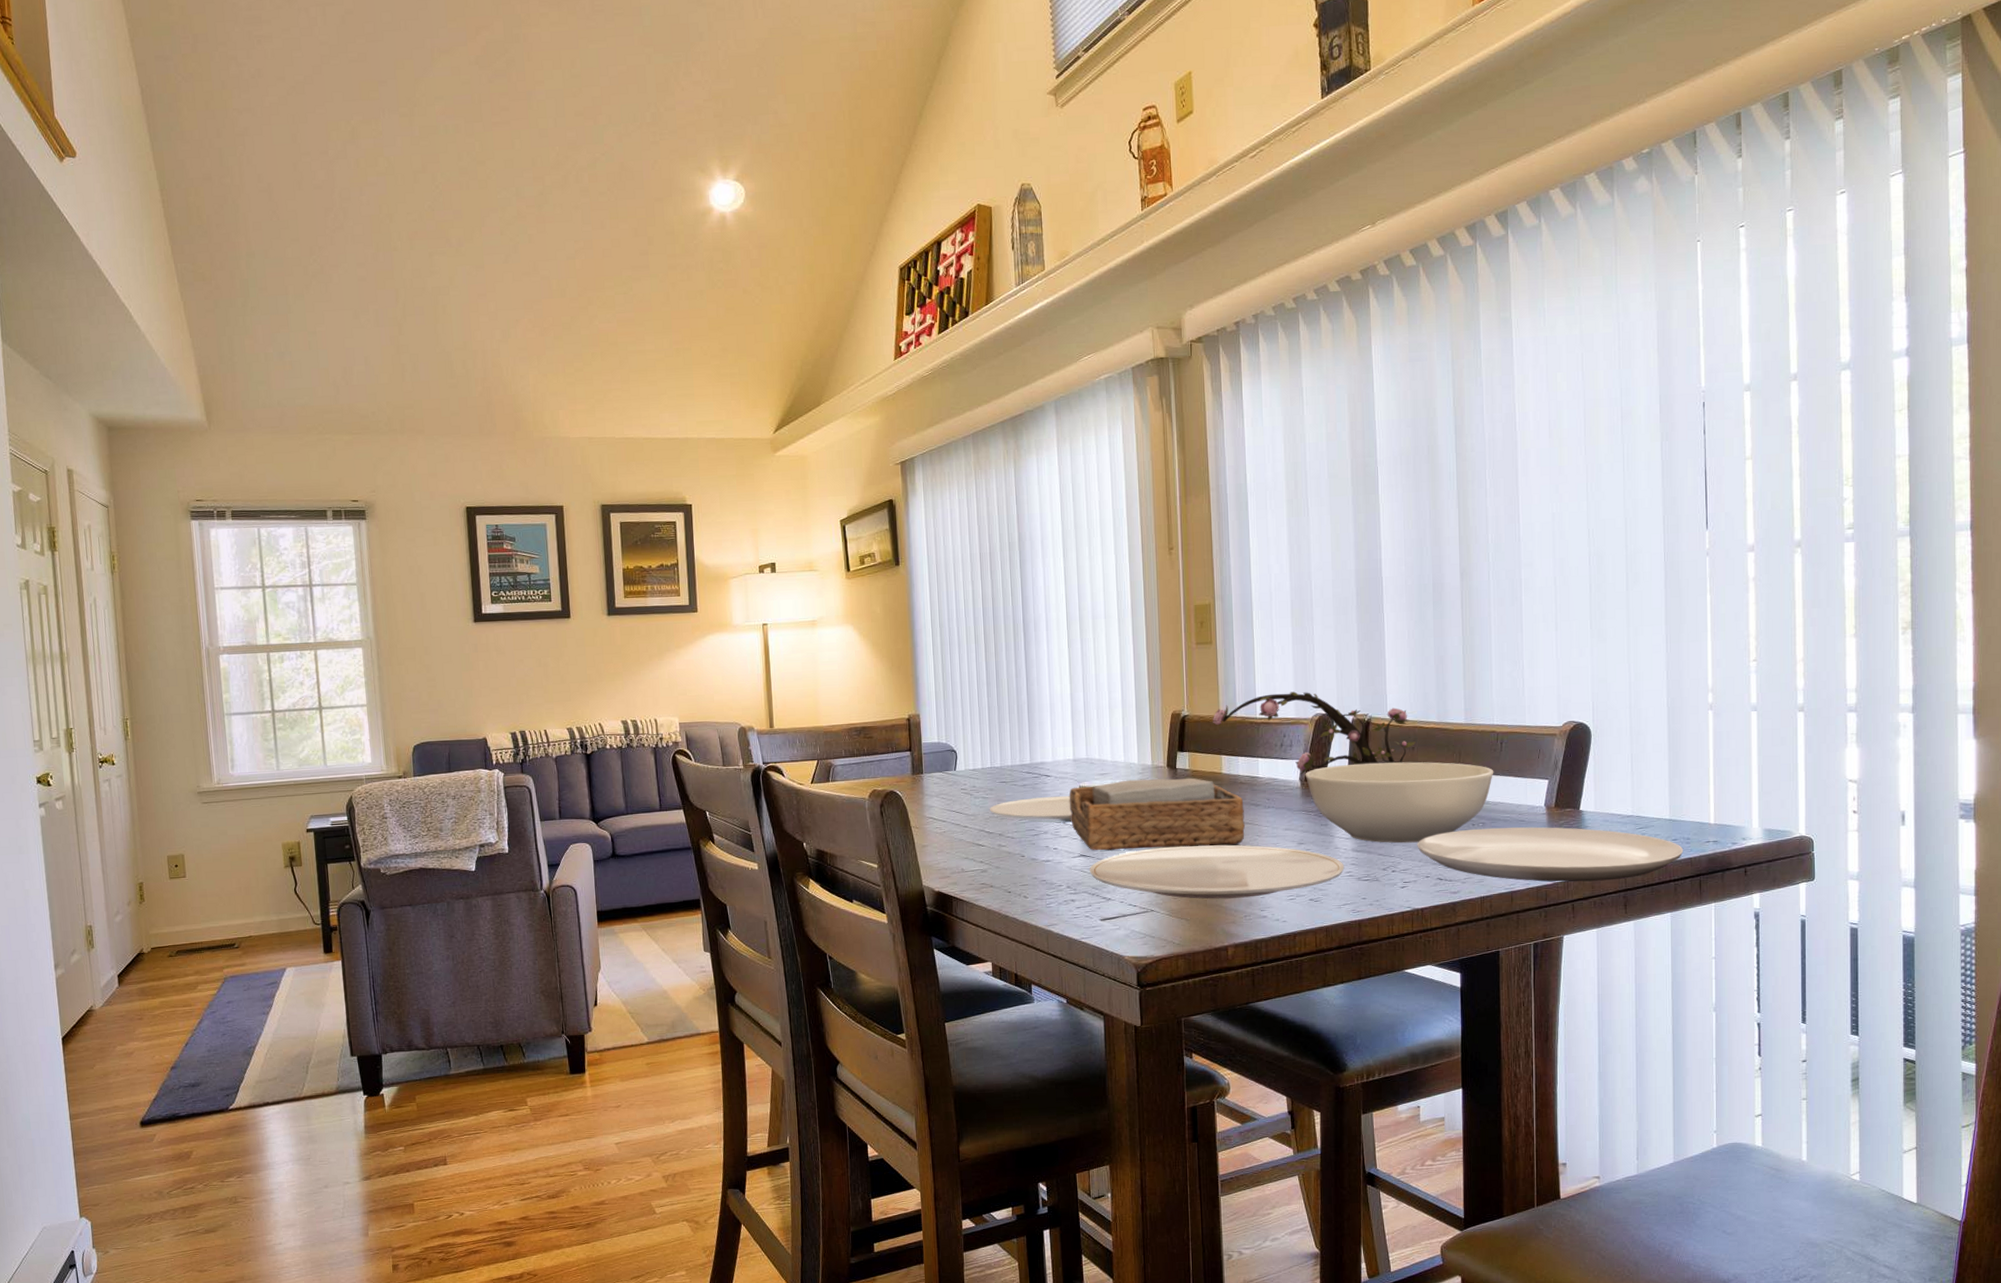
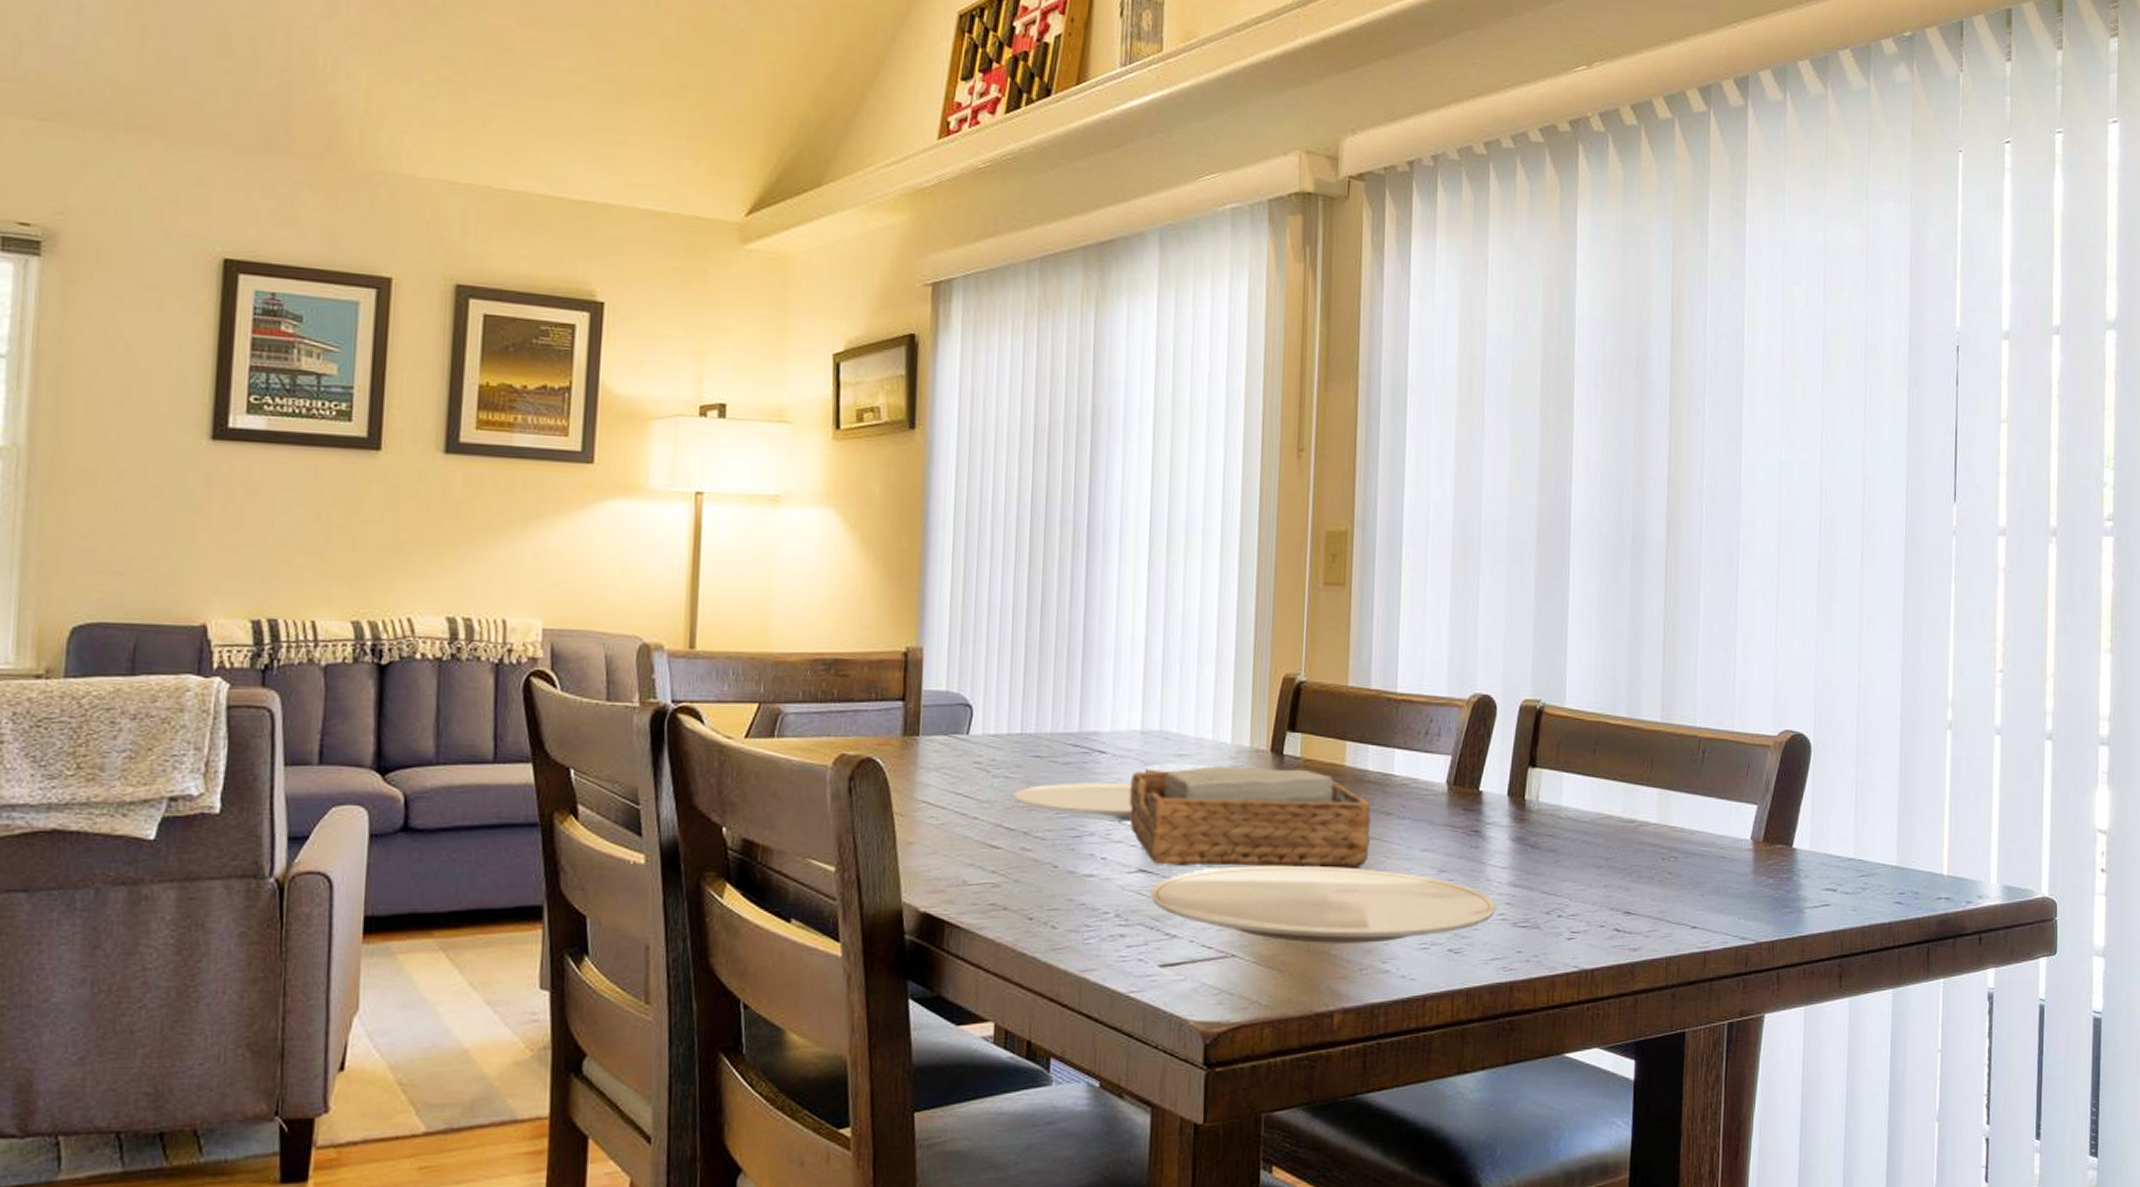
flower arrangement: present [1212,691,1416,775] -> none [1337,661,1598,776]
bowl: present [1305,761,1494,843] -> none [1454,765,1693,879]
plate: present [1417,827,1684,882] -> none [1591,864,1911,943]

